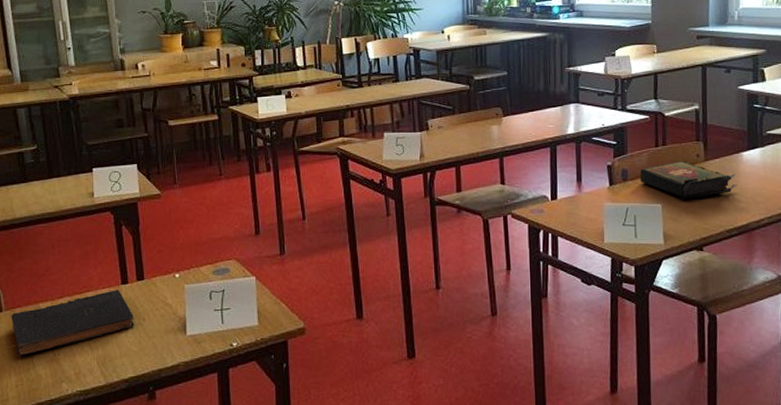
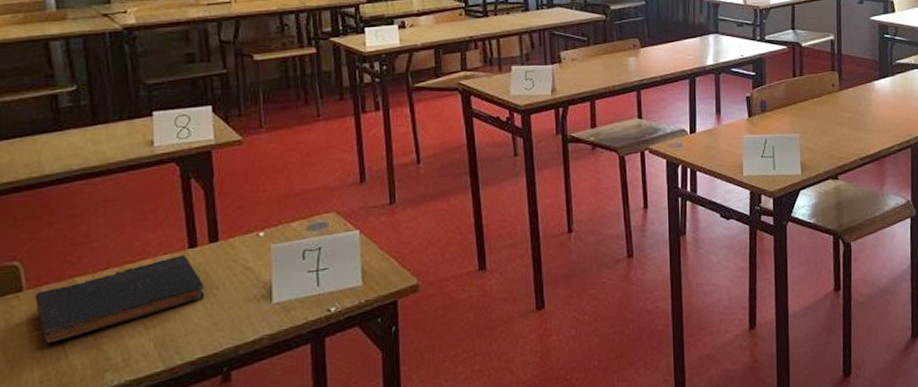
book: present [639,161,737,200] -> none [778,91,870,130]

